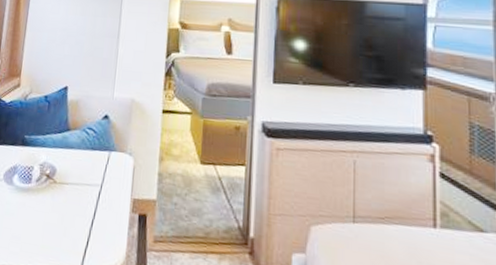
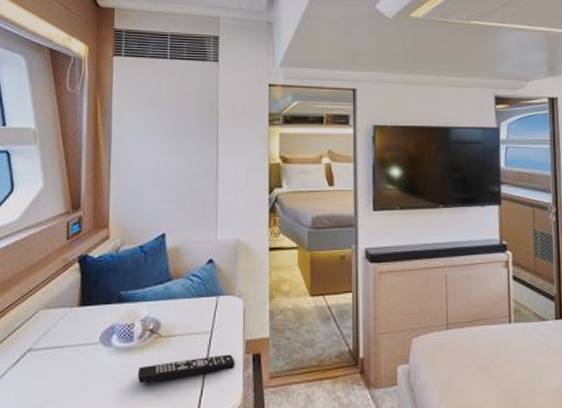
remote control: none [31,208,122,226] -> present [137,354,236,384]

